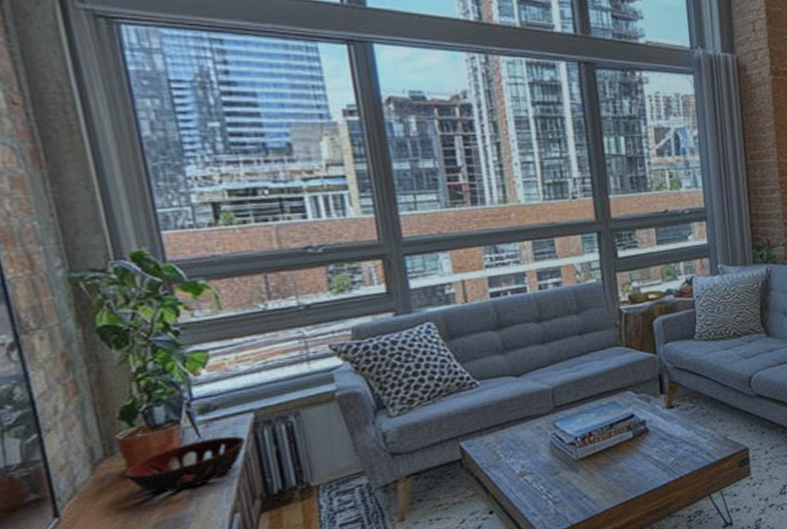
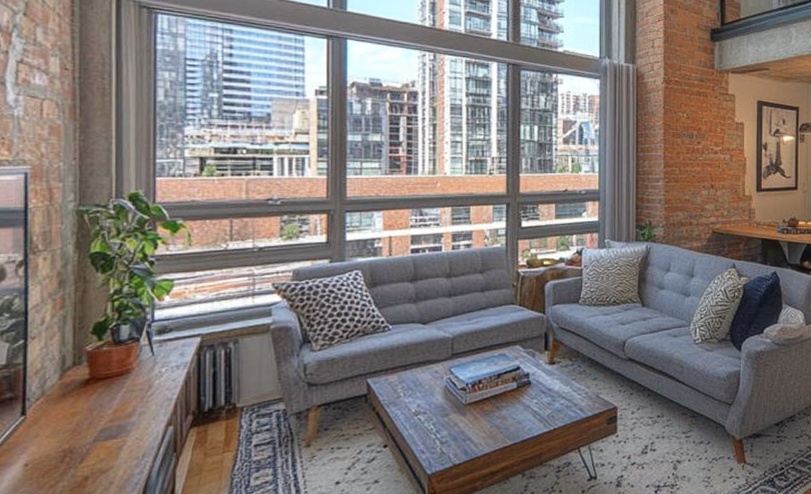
decorative bowl: present [122,436,246,493] -> none [84,356,190,402]

